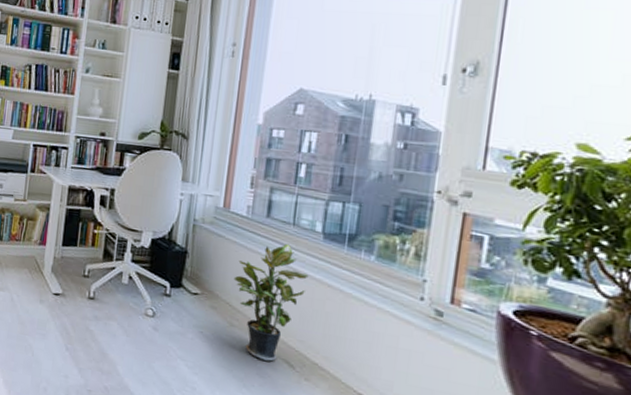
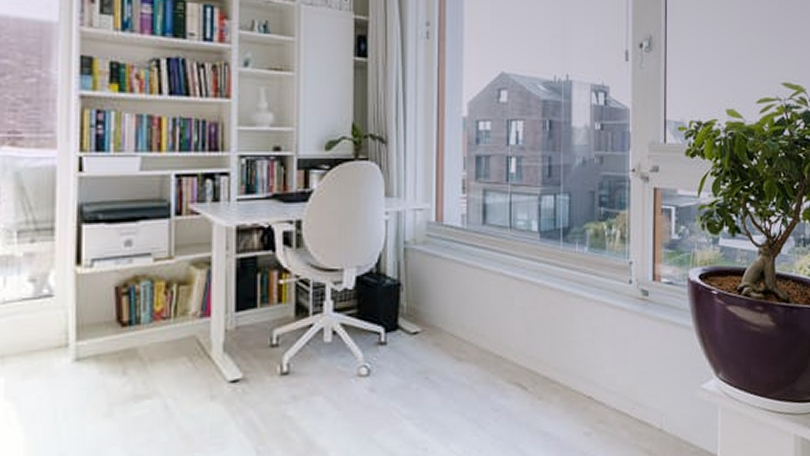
potted plant: present [233,243,309,362] -> none [455,251,530,391]

